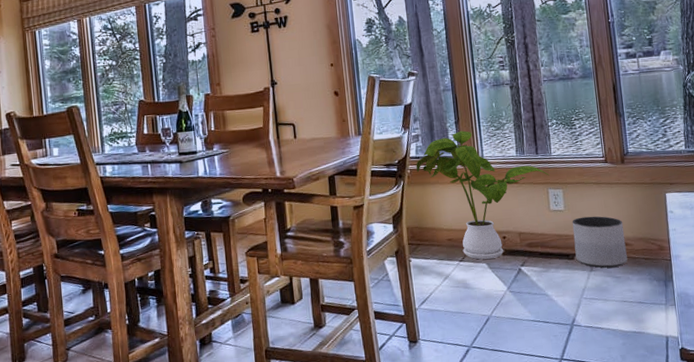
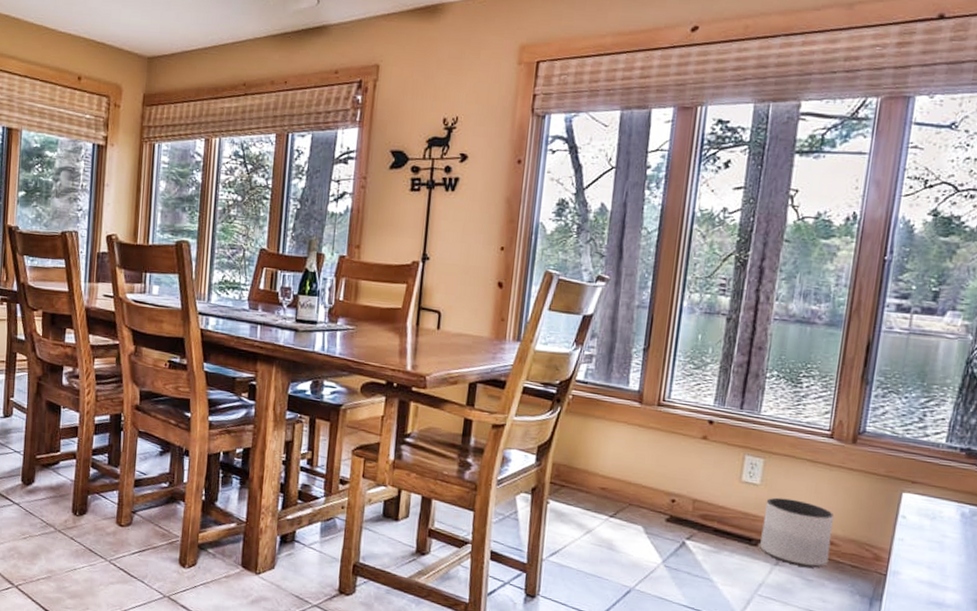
house plant: present [416,130,549,260] -> none [580,361,751,523]

